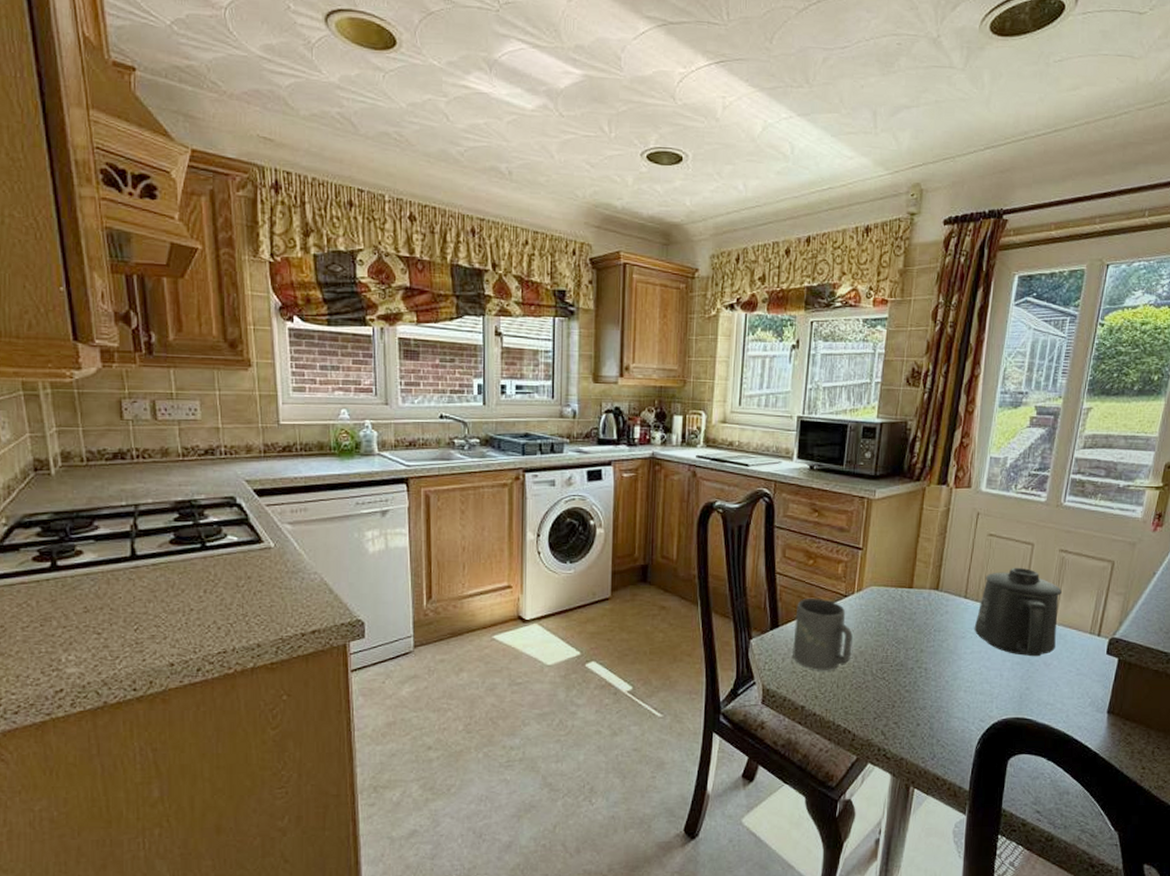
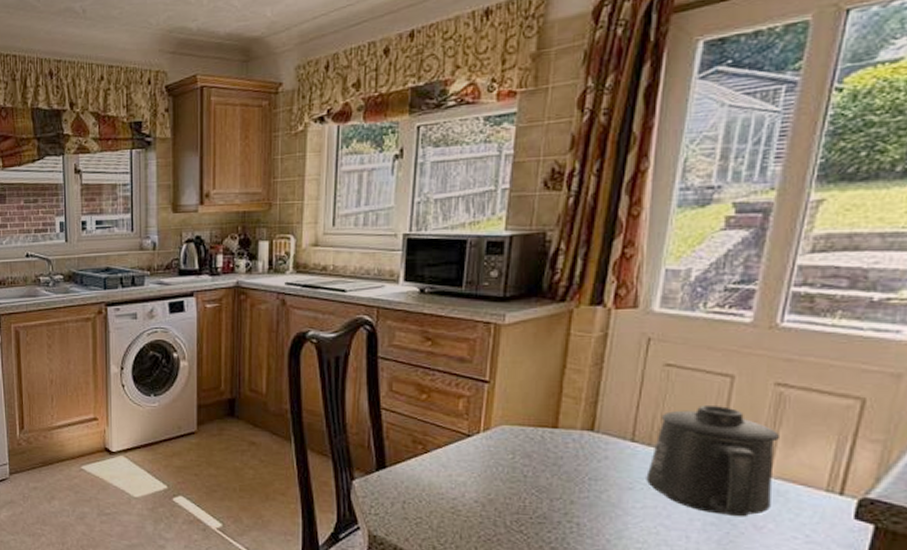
mug: present [792,597,853,671] -> none [402,436,479,520]

